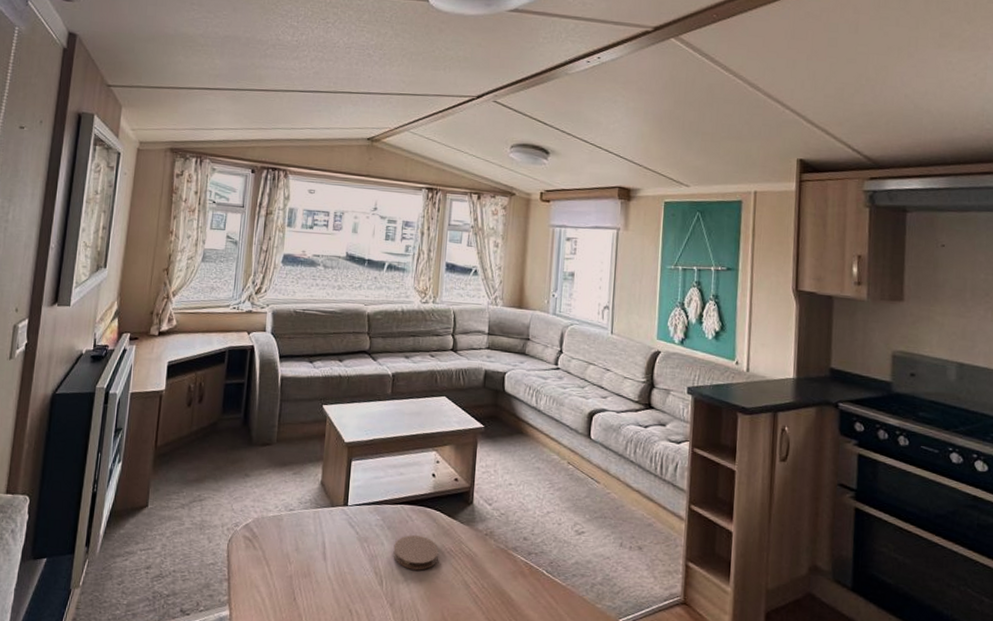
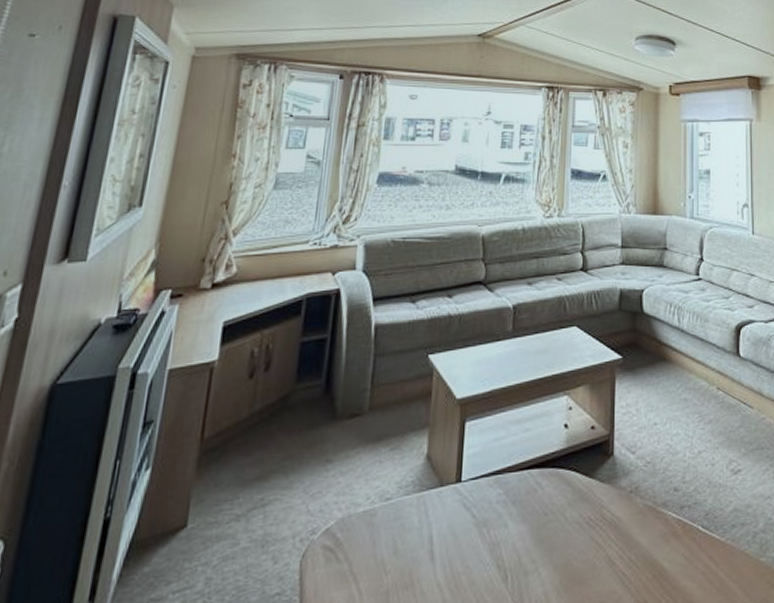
coaster: present [393,535,439,571] -> none [519,506,575,554]

